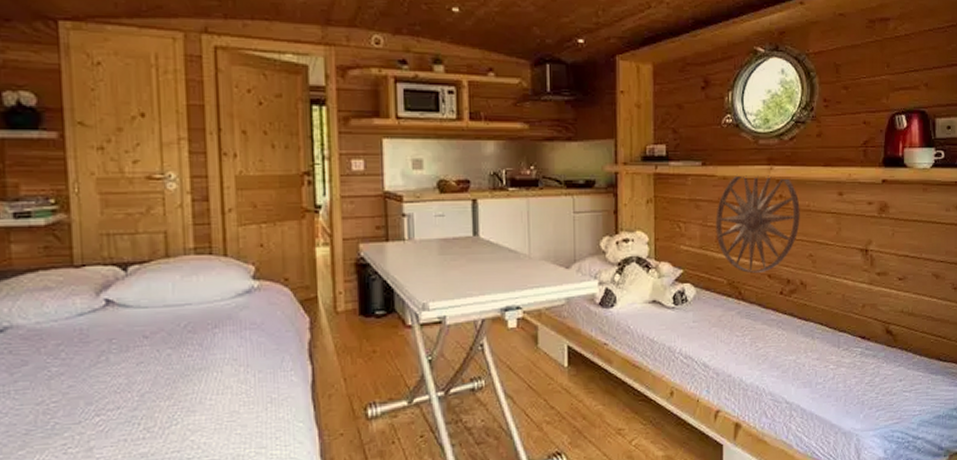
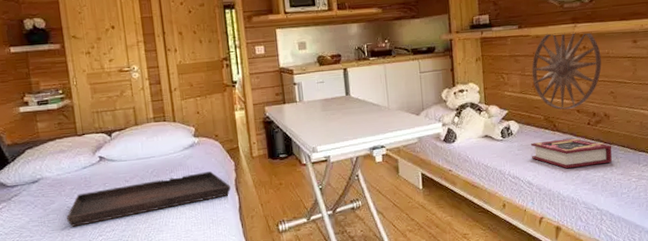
serving tray: none [46,329,302,401] -> present [66,171,231,227]
book: none [708,310,807,349] -> present [530,138,612,169]

